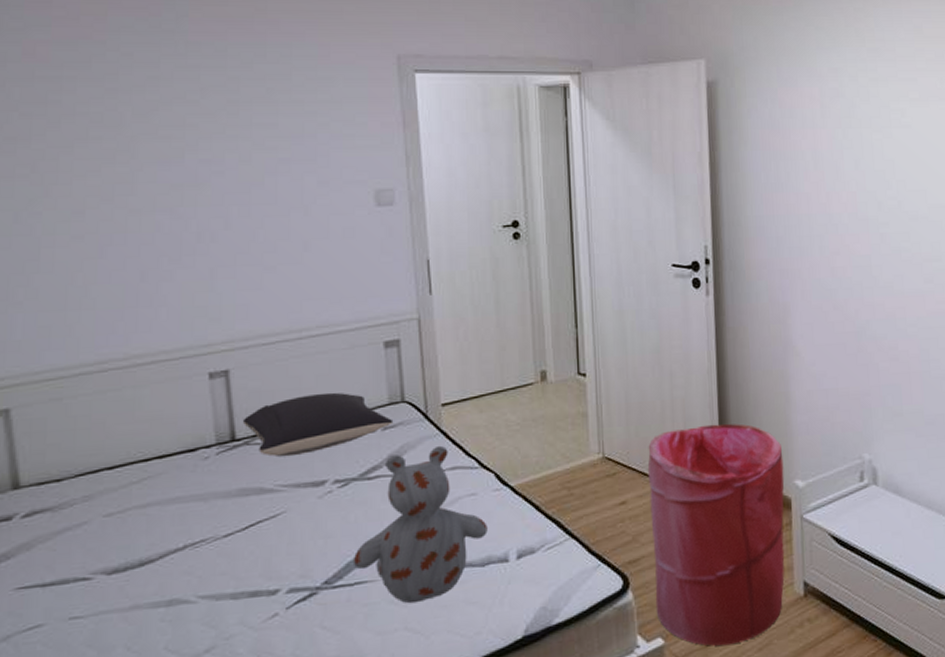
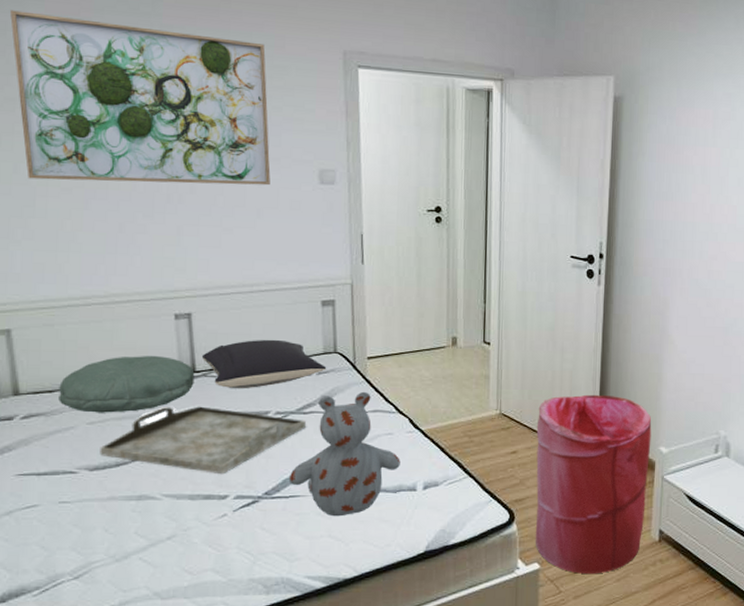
wall art: none [11,39,318,228] -> present [10,10,271,186]
pillow: none [68,425,235,502] -> present [58,356,195,413]
serving tray: none [119,481,371,565] -> present [100,406,306,475]

